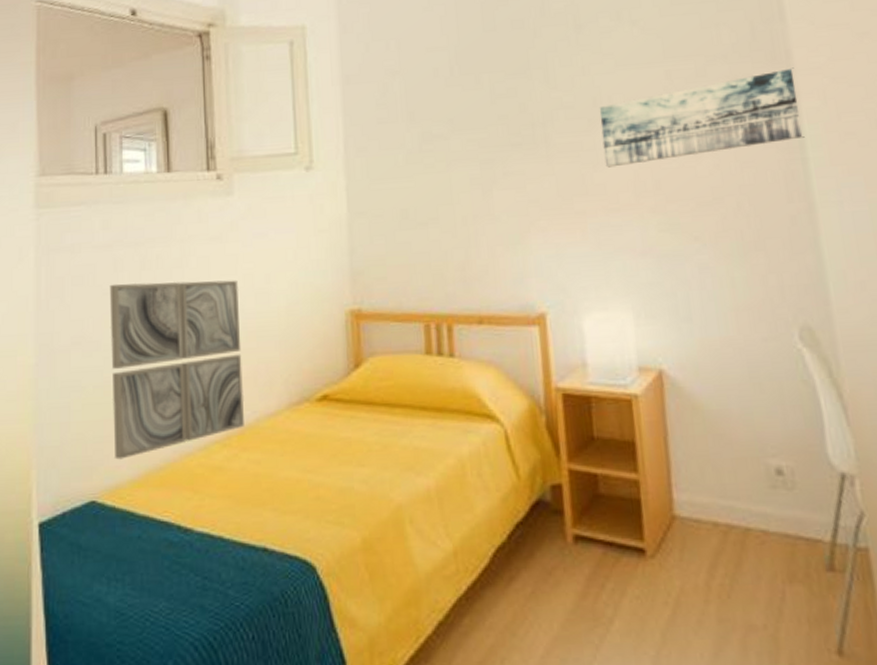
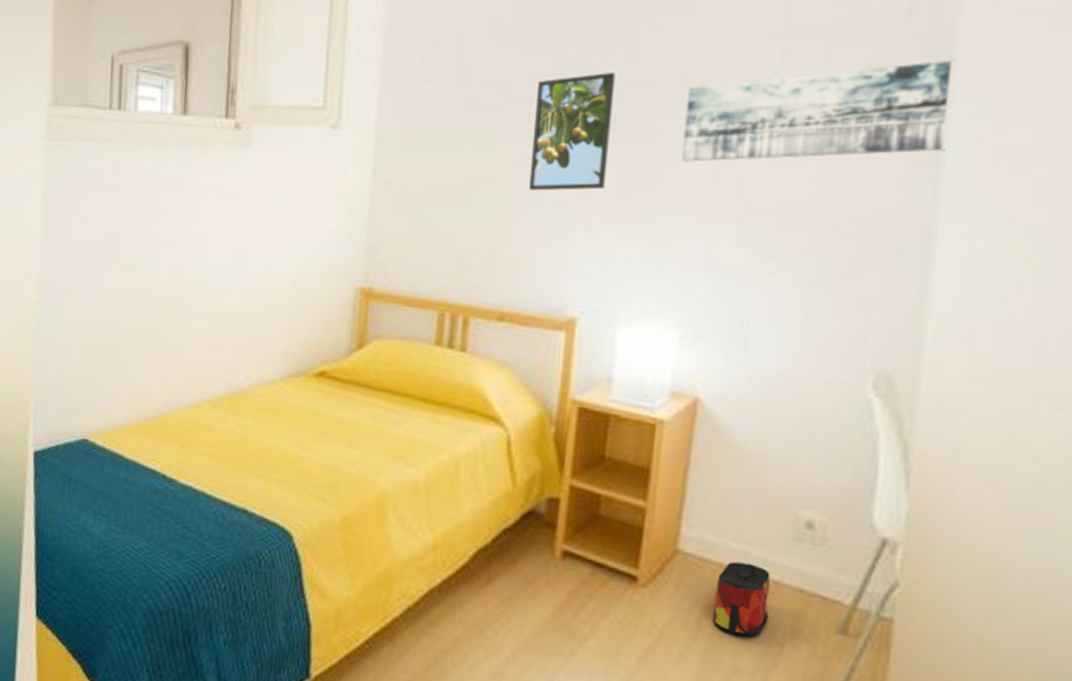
wall art: present [109,280,244,460] -> none [108,229,246,404]
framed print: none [478,101,549,206] -> present [528,73,615,191]
bag: none [714,517,766,590] -> present [712,561,771,636]

